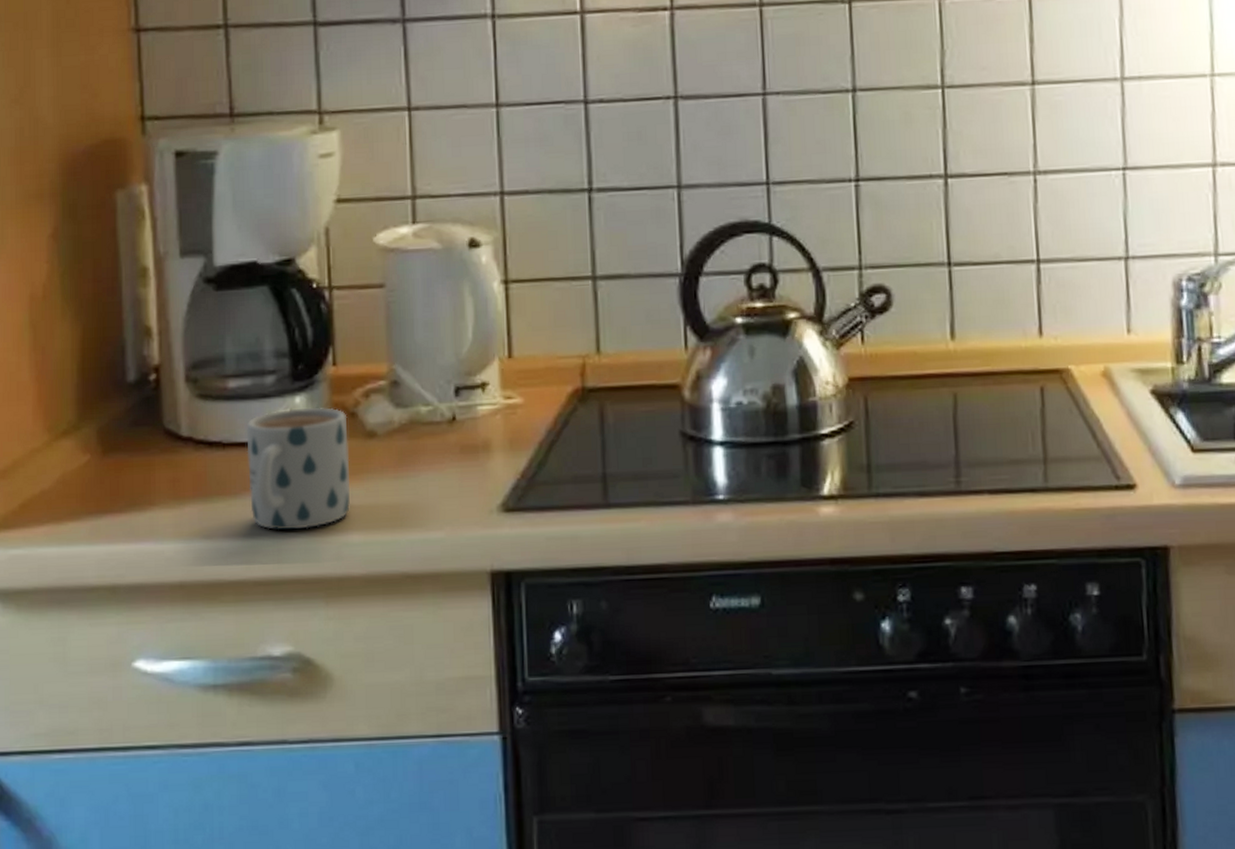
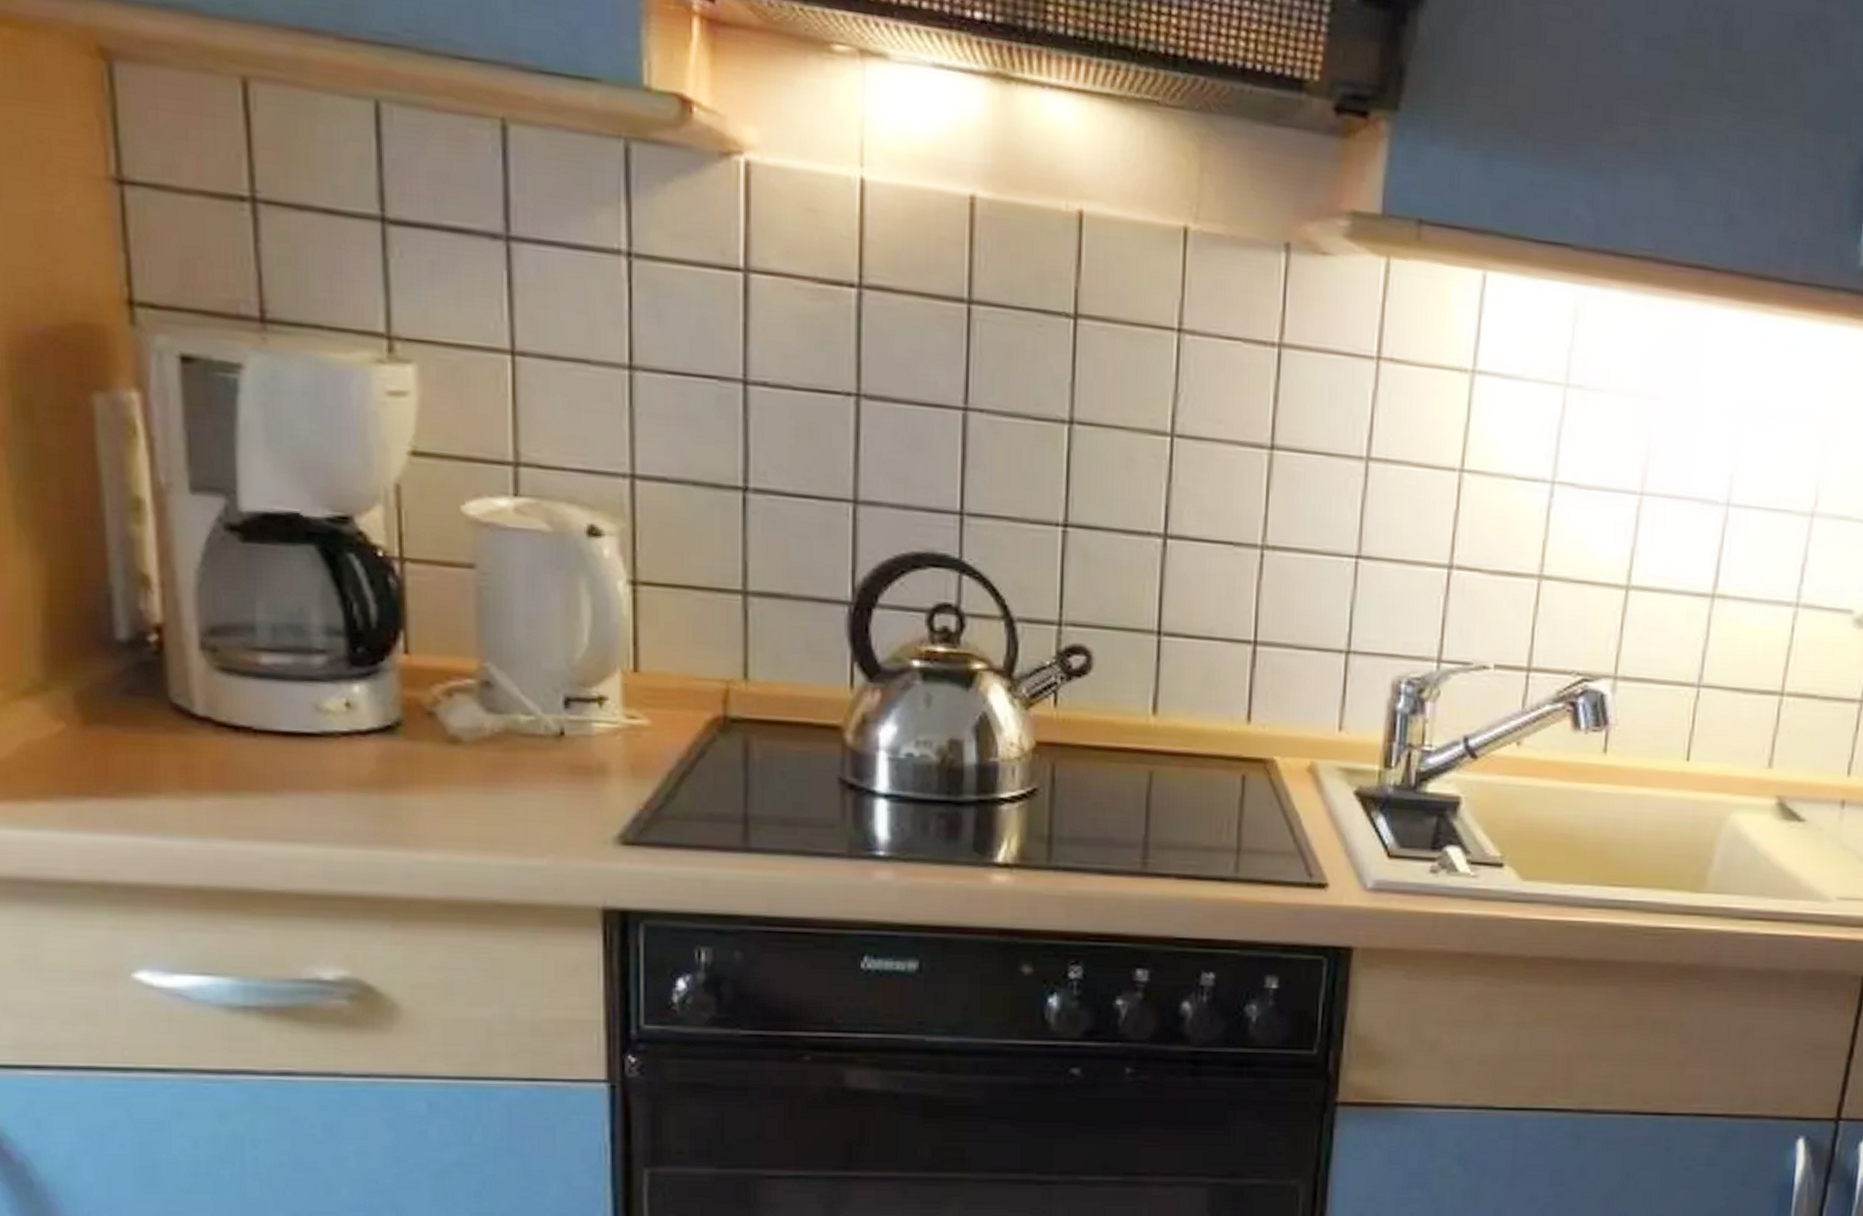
mug: present [246,407,351,531] -> none [286,698,427,841]

